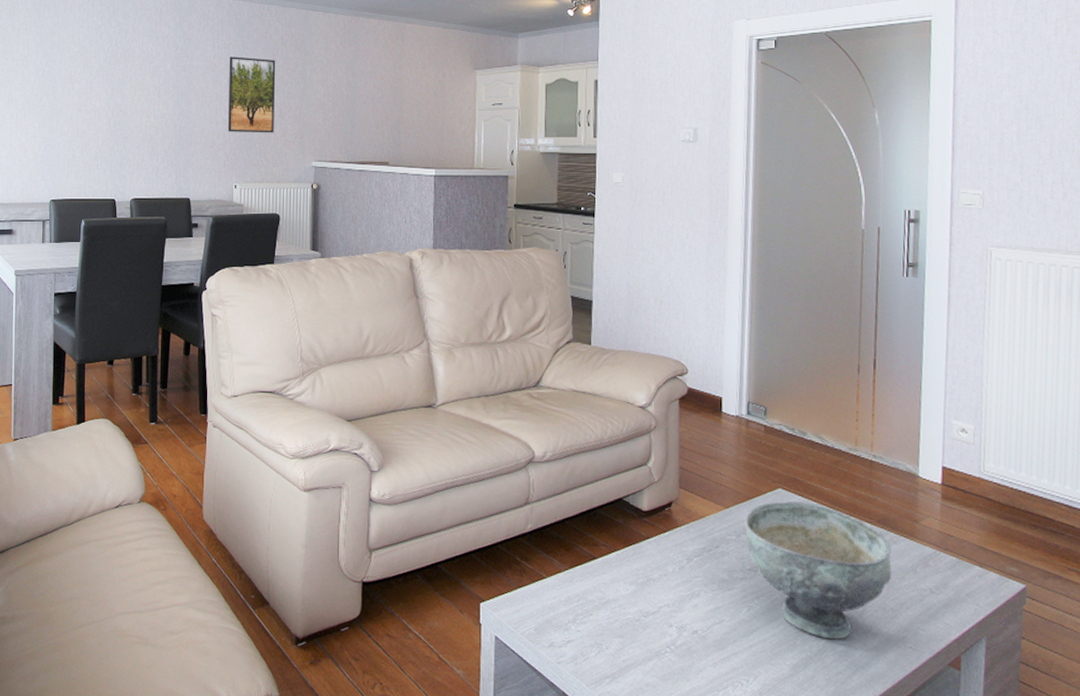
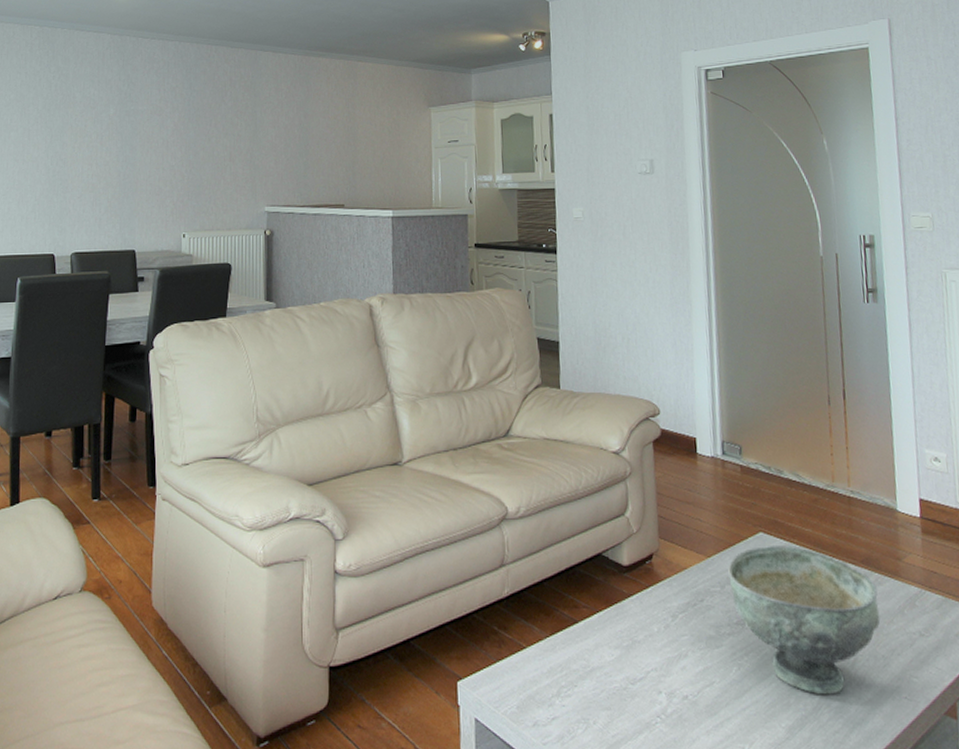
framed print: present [227,57,276,133] -> none [174,99,225,179]

